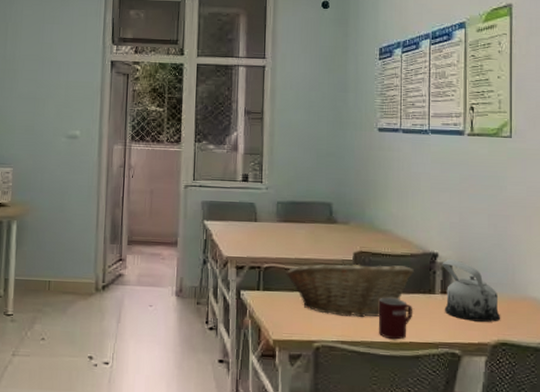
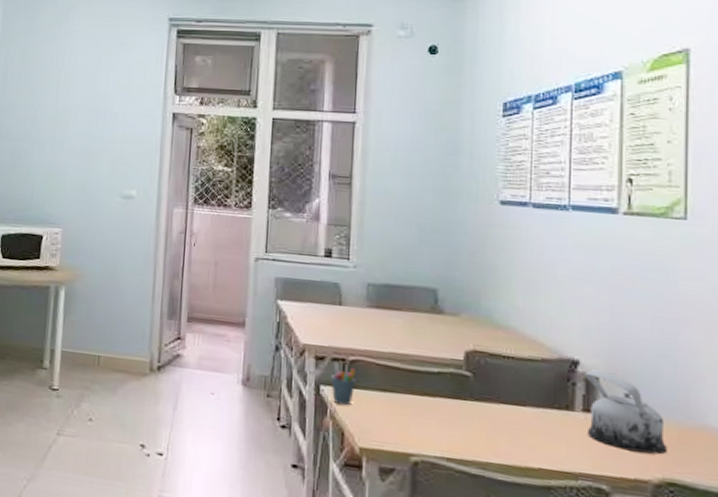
pen holder: none [249,269,270,306] -> present [331,361,357,406]
fruit basket: present [286,259,414,317] -> none [377,358,546,432]
mug: present [378,297,413,340] -> none [496,409,544,464]

